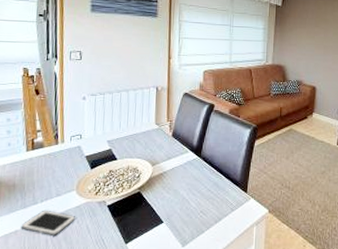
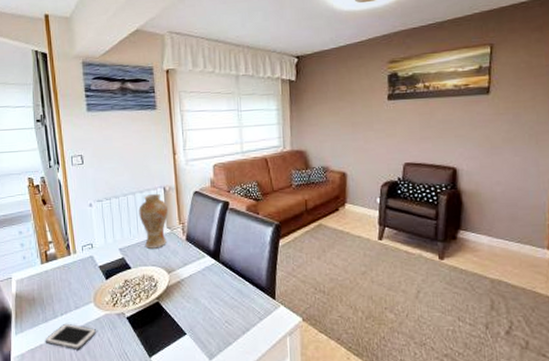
vase: none [130,92,158,142] -> present [138,193,168,249]

